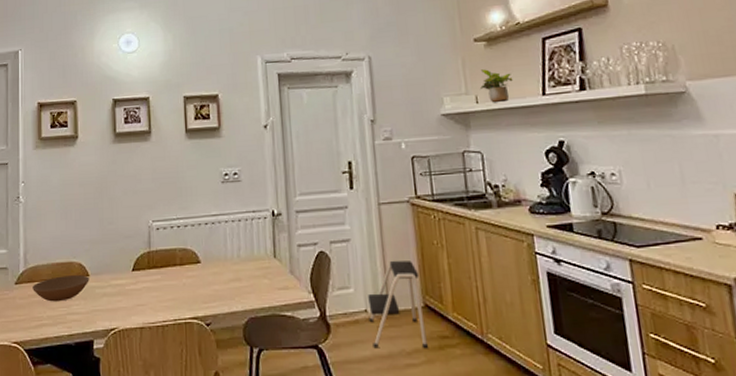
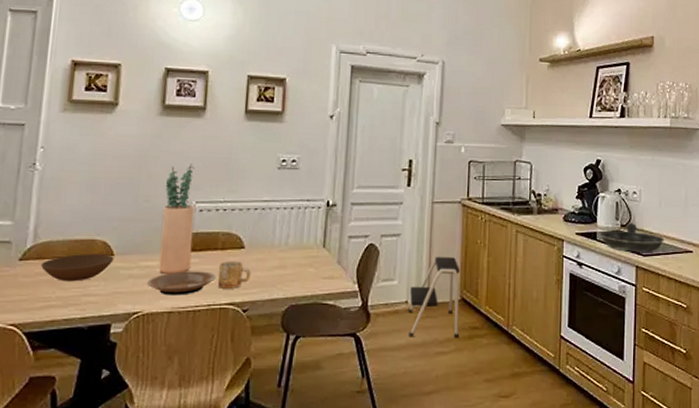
plate: none [118,287,178,312] -> present [146,271,216,296]
vase: none [124,185,155,291] -> present [159,163,195,274]
mug: none [179,275,210,303] -> present [217,260,251,289]
potted plant: present [480,69,513,103] -> none [539,88,568,120]
frying pan: none [577,209,662,245] -> present [600,223,664,253]

